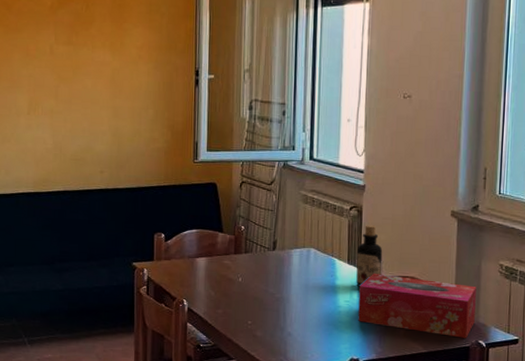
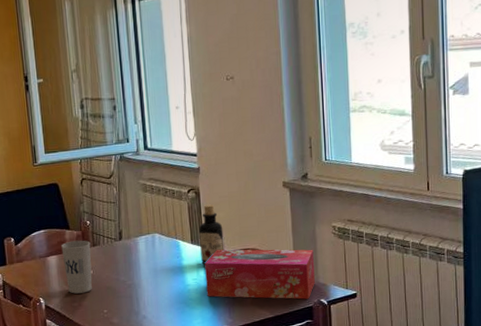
cup: none [212,244,243,301] -> present [61,240,93,294]

